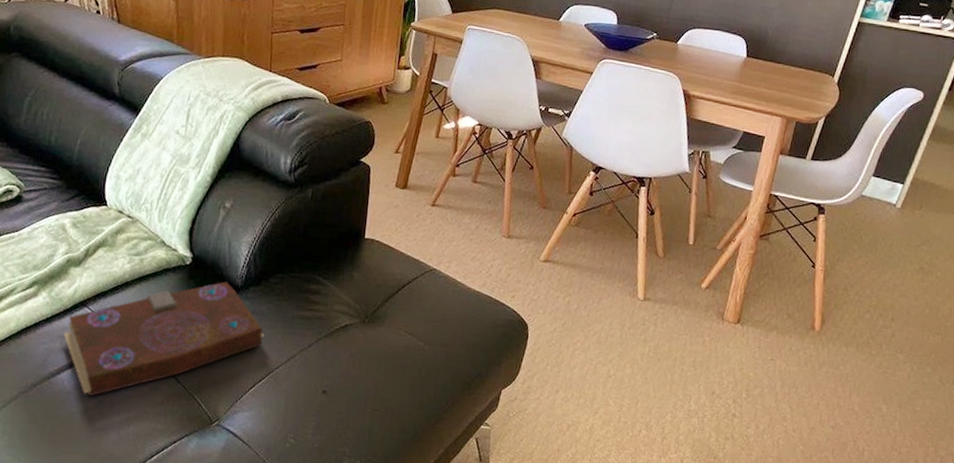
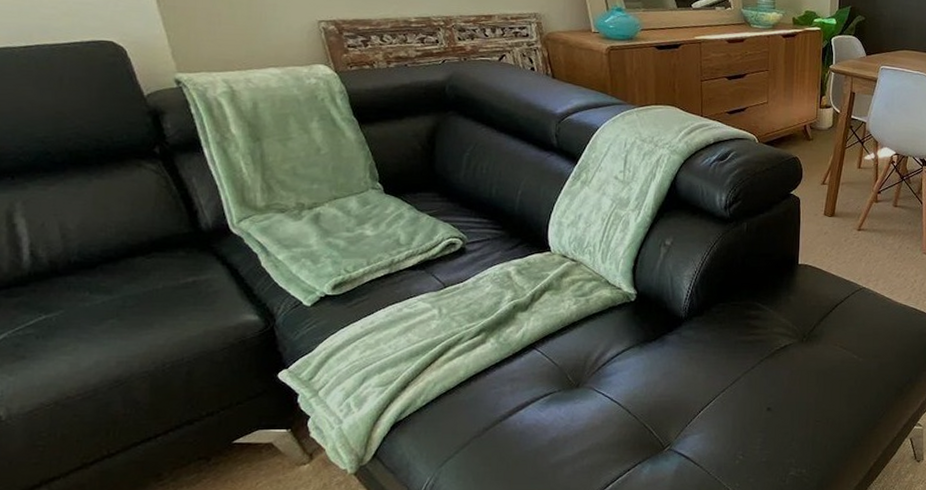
book: present [63,281,265,397] -> none [513,314,710,435]

